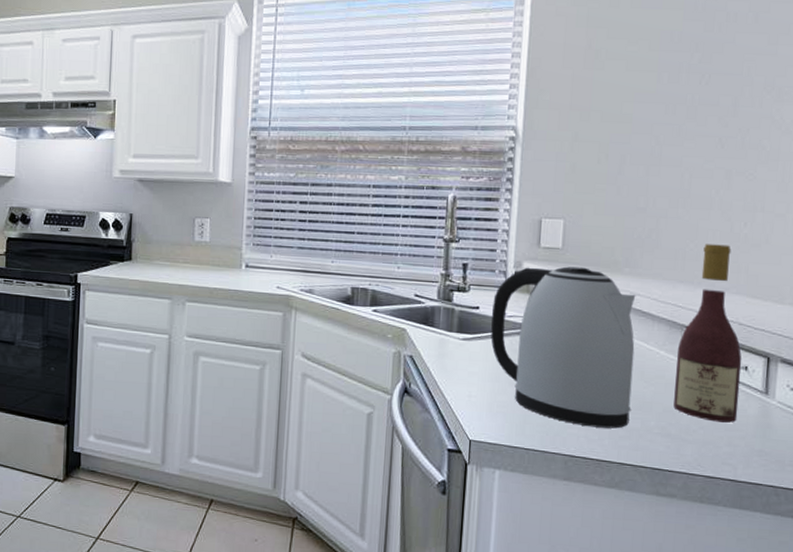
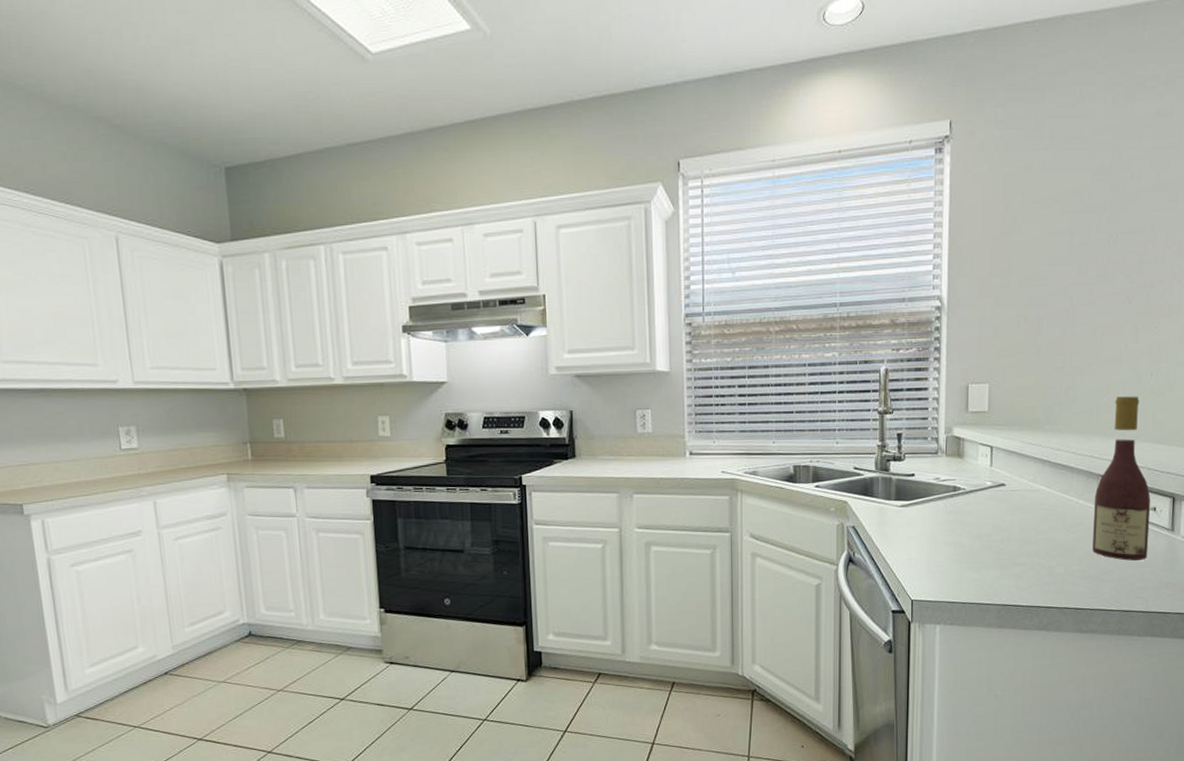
kettle: present [491,266,636,429] -> none [926,428,1057,577]

